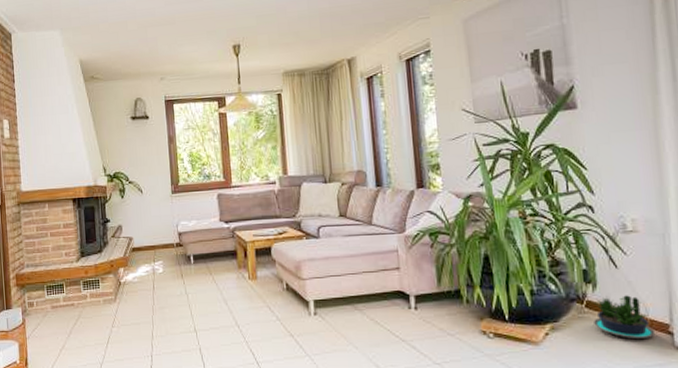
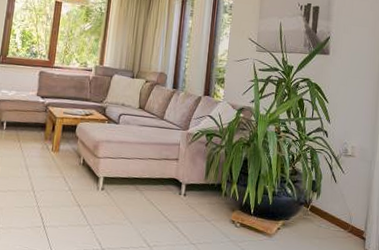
potted plant: present [592,295,656,338] -> none [312,203,354,241]

